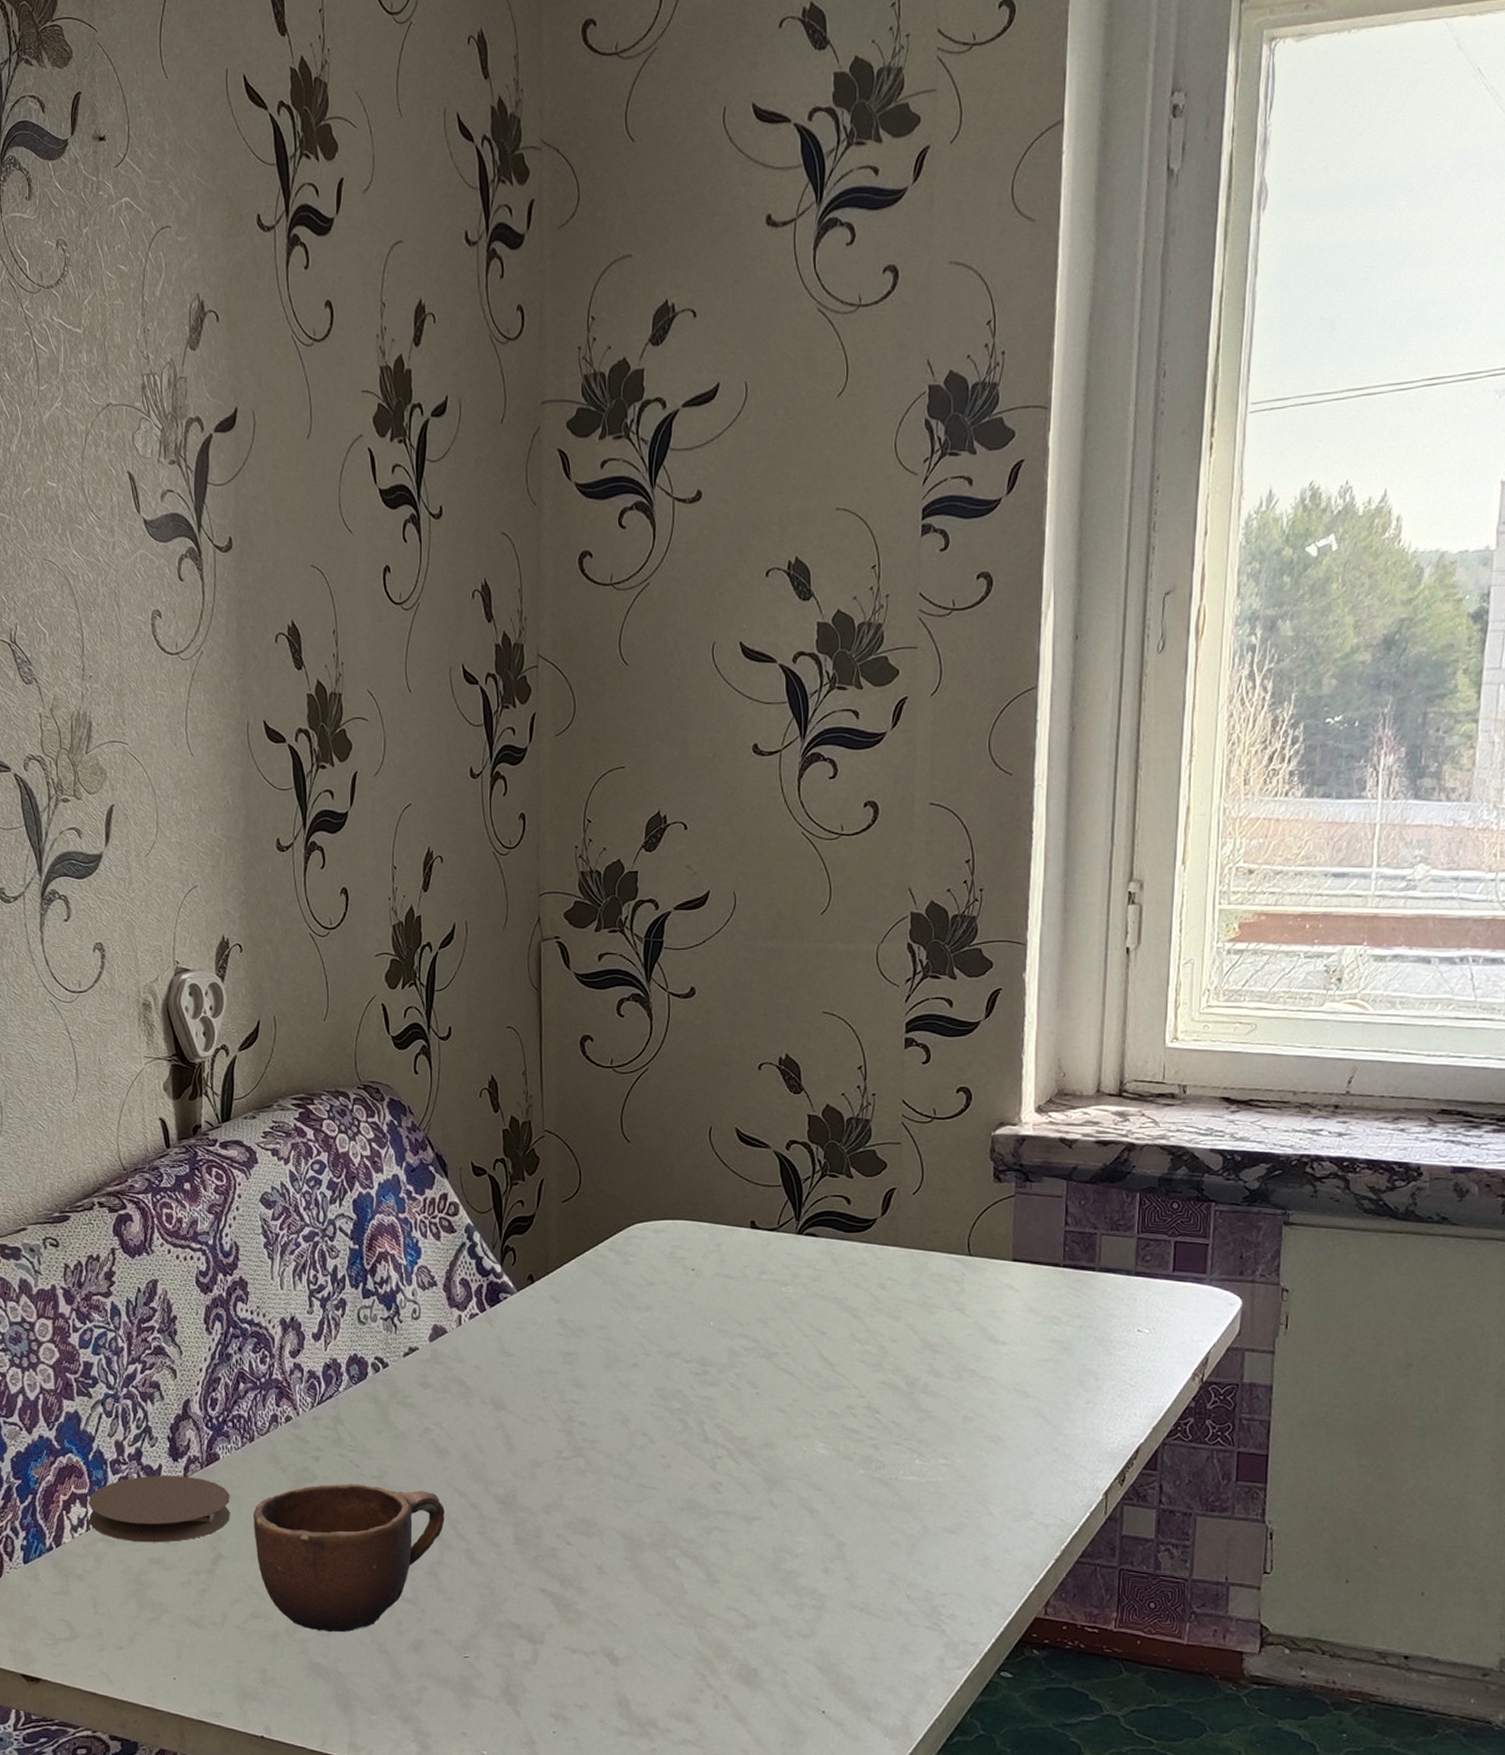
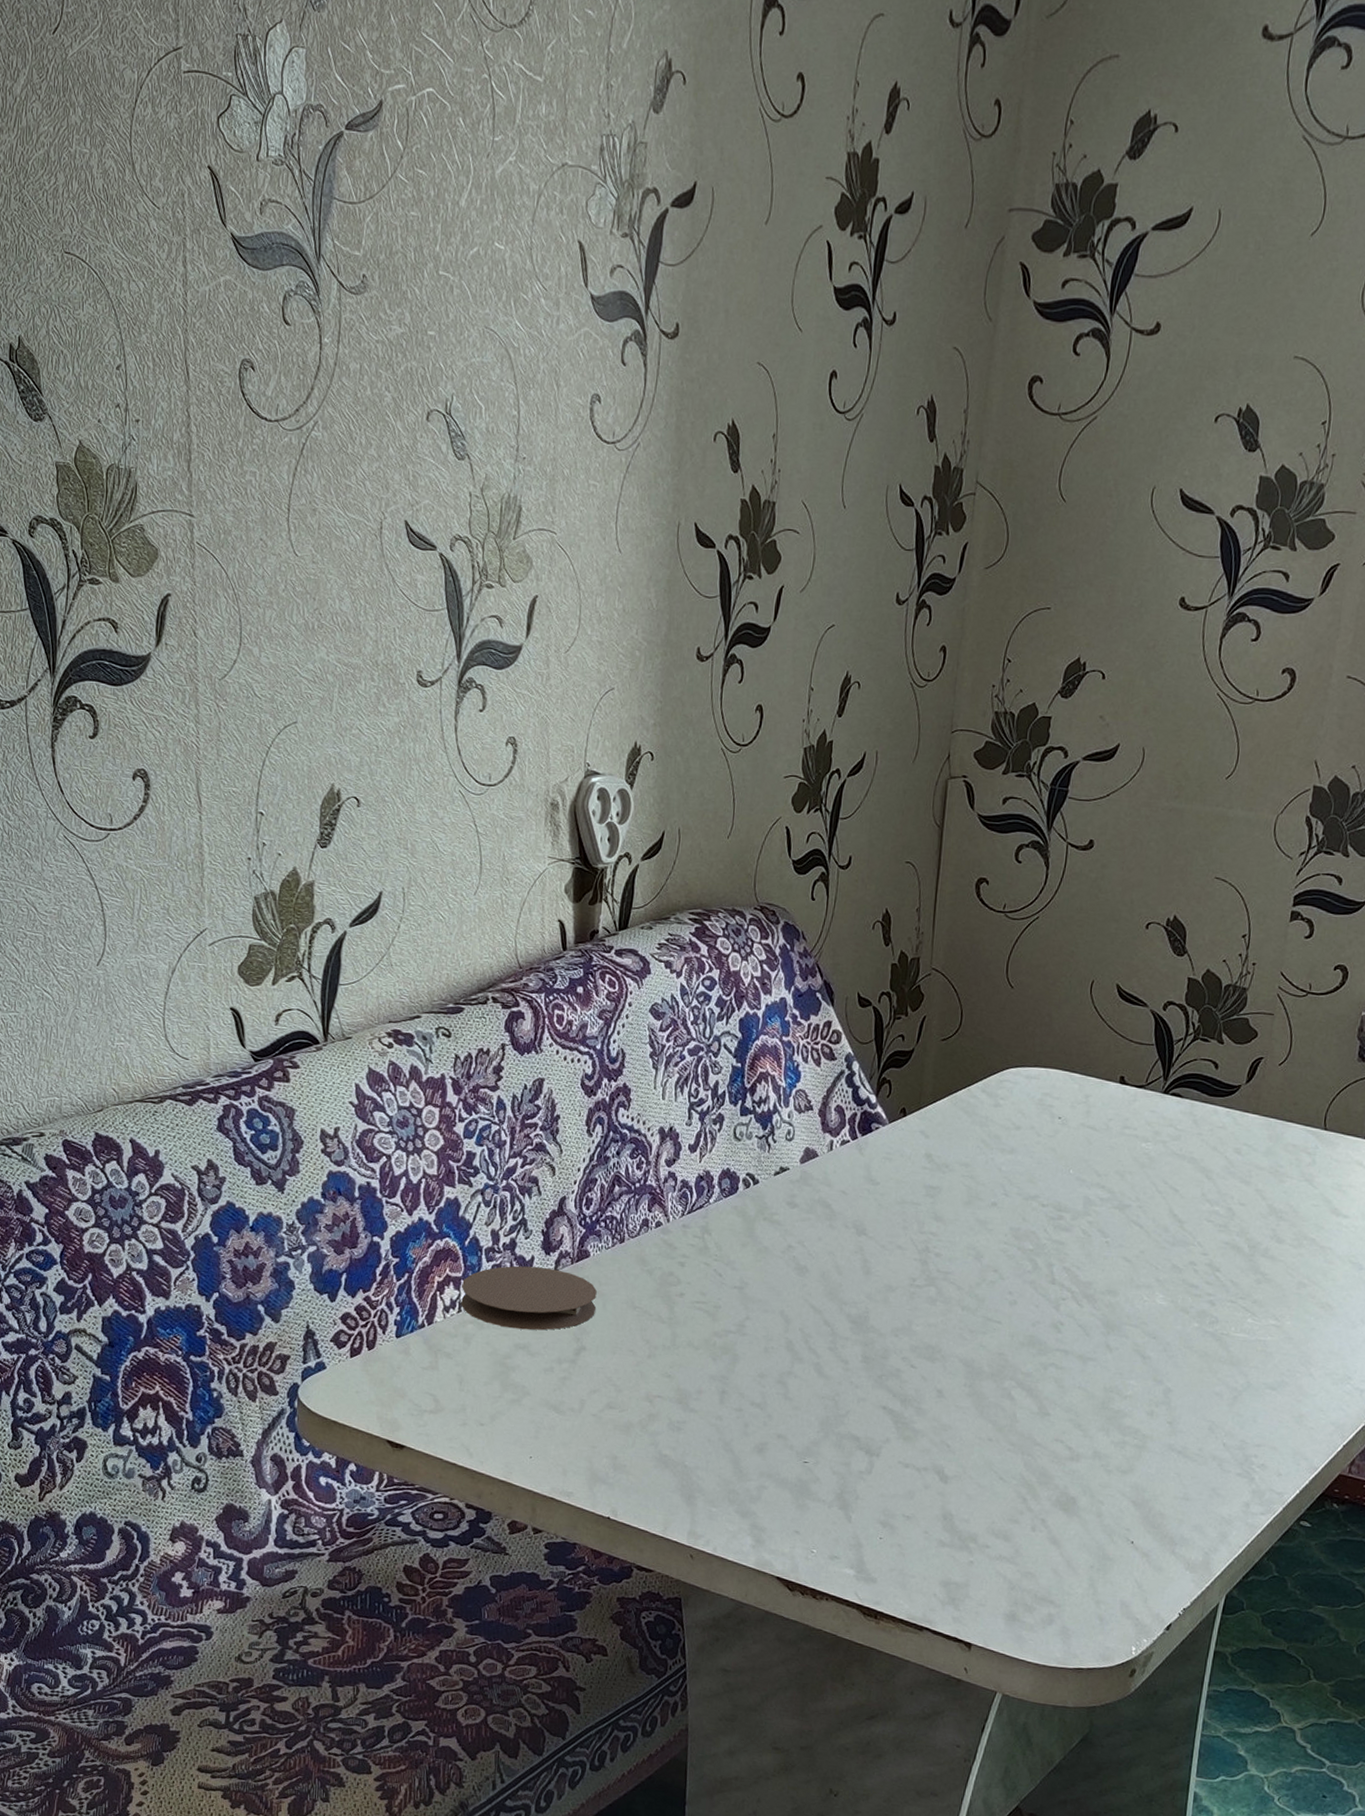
mug: present [254,1484,445,1632] -> none [616,1289,799,1429]

